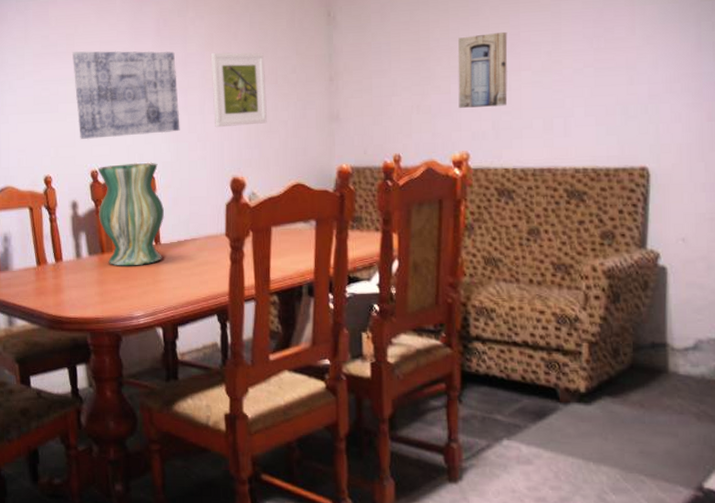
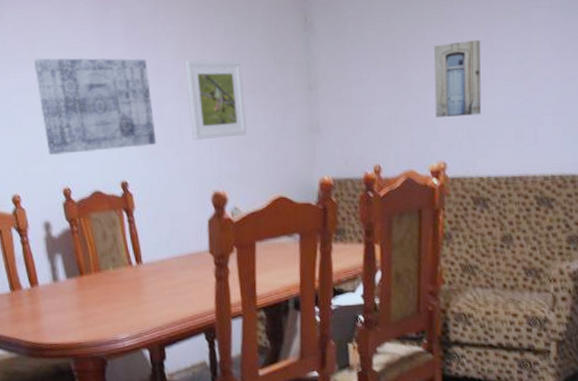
vase: present [97,162,164,266] -> none [70,179,145,288]

